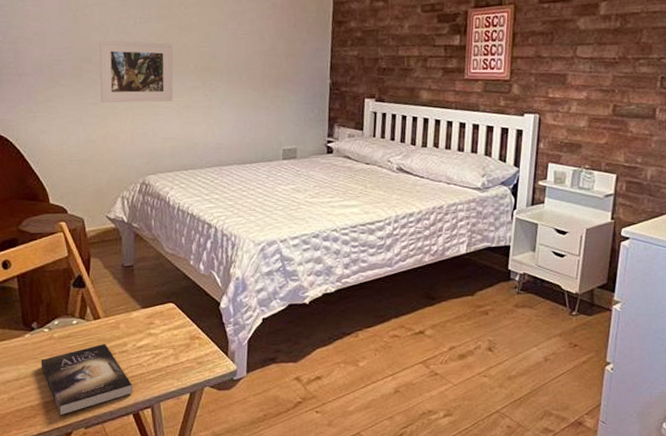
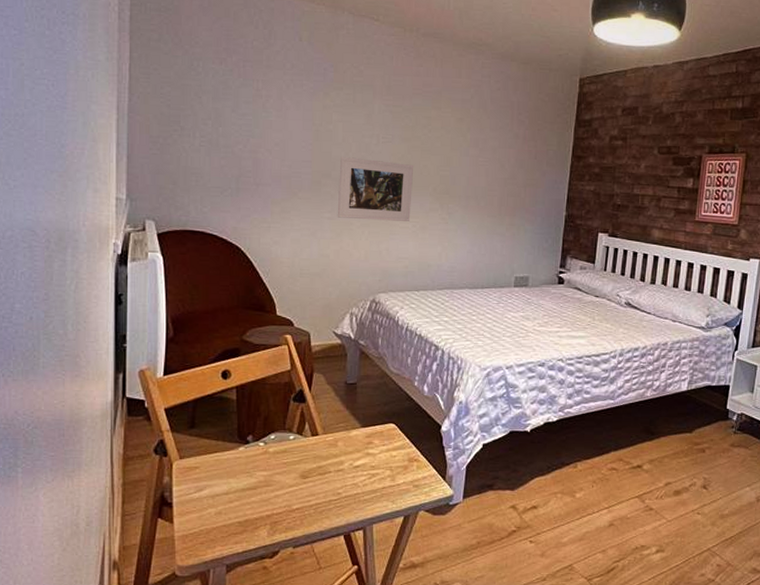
book: present [40,344,133,415] -> none [253,462,346,532]

